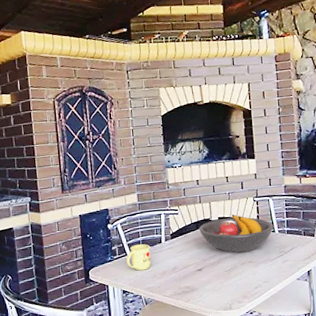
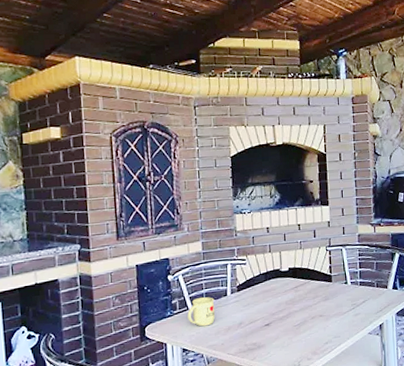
fruit bowl: present [199,214,274,252] -> none [268,265,346,306]

